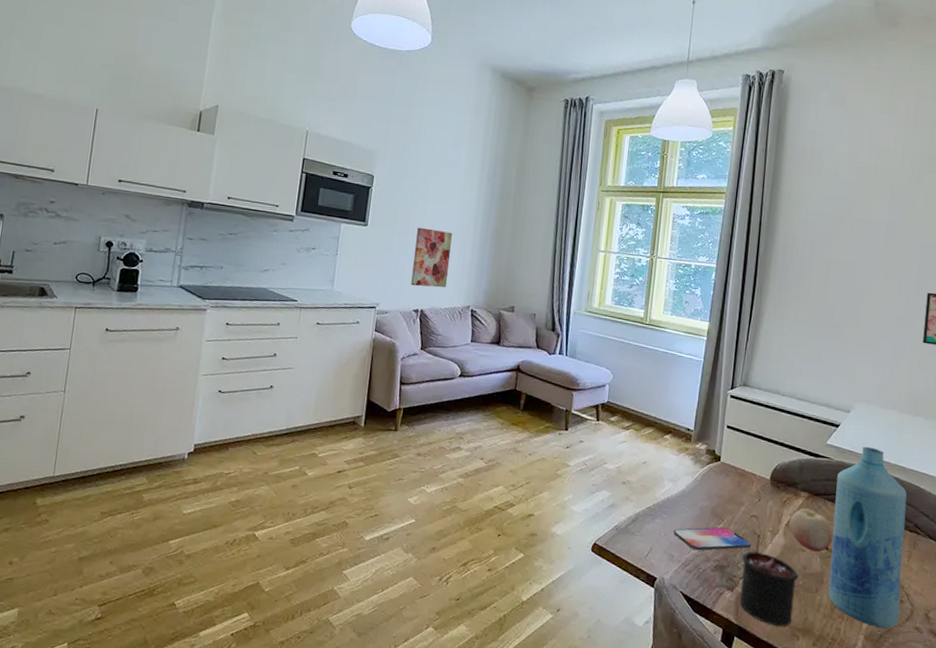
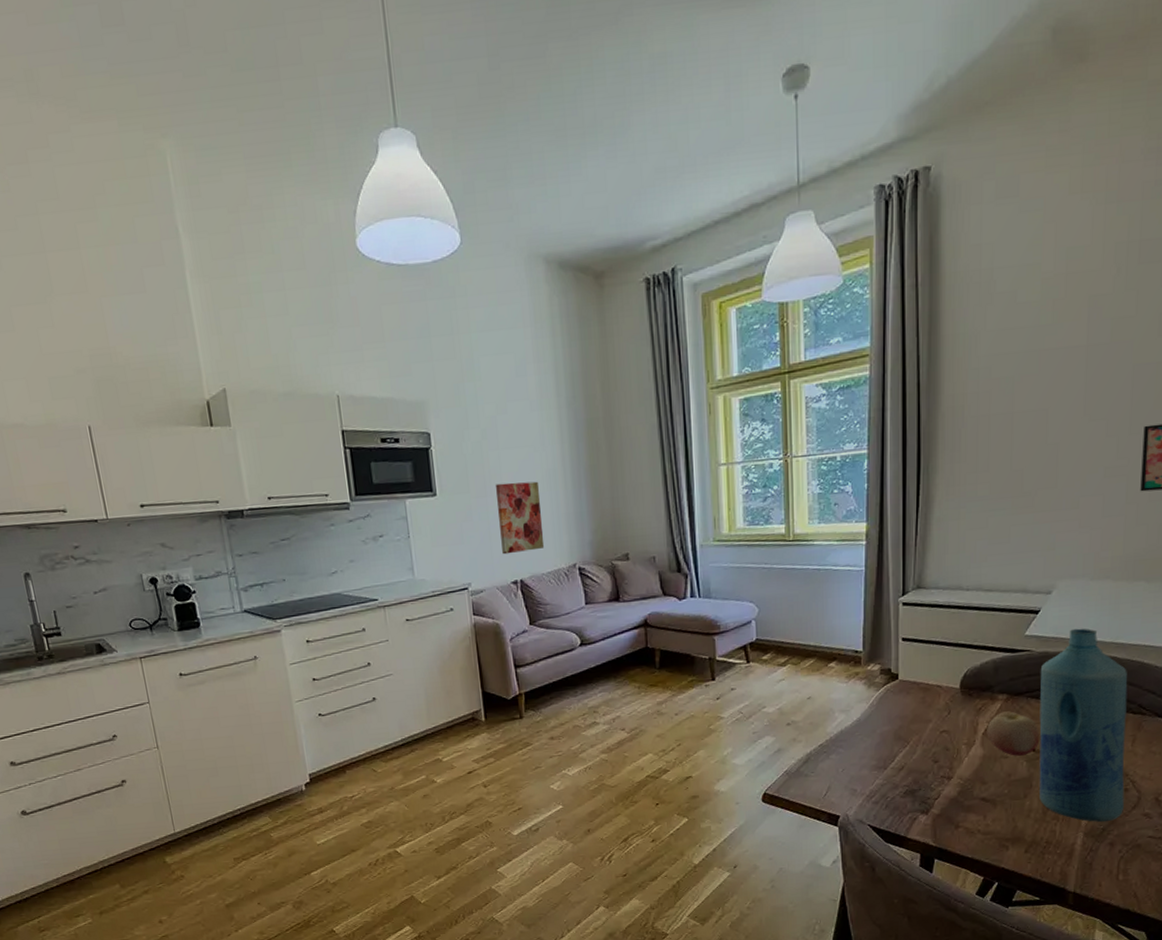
smartphone: present [674,527,752,551] -> none [853,749,945,780]
candle: present [739,533,799,627] -> none [934,749,1003,841]

